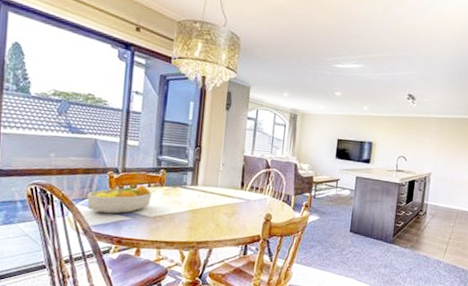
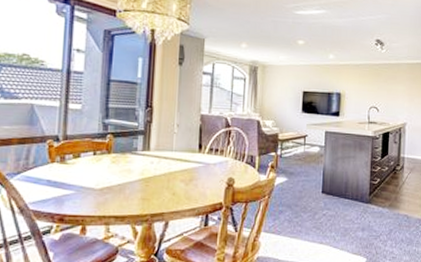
fruit bowl: present [86,184,153,214] -> none [22,152,99,188]

